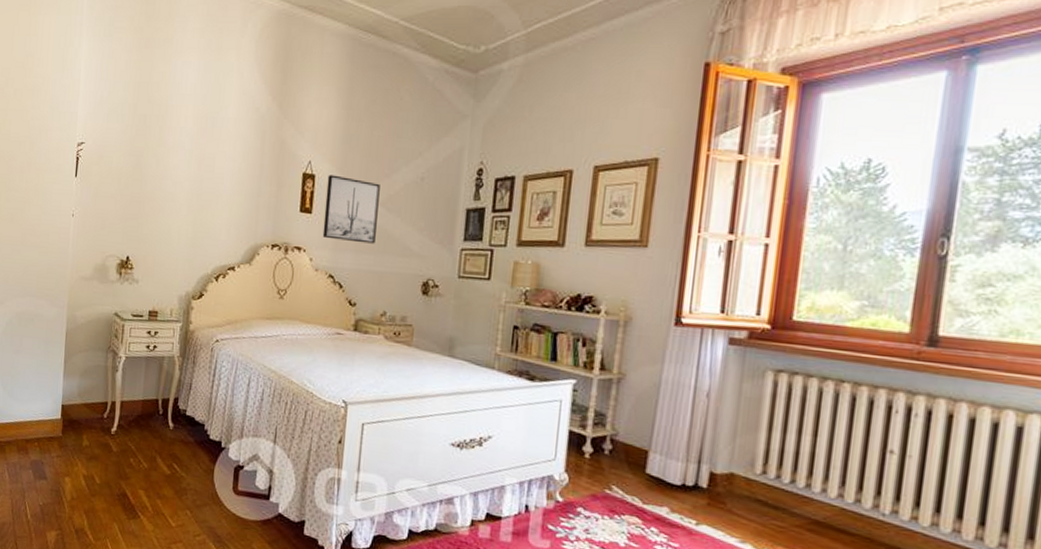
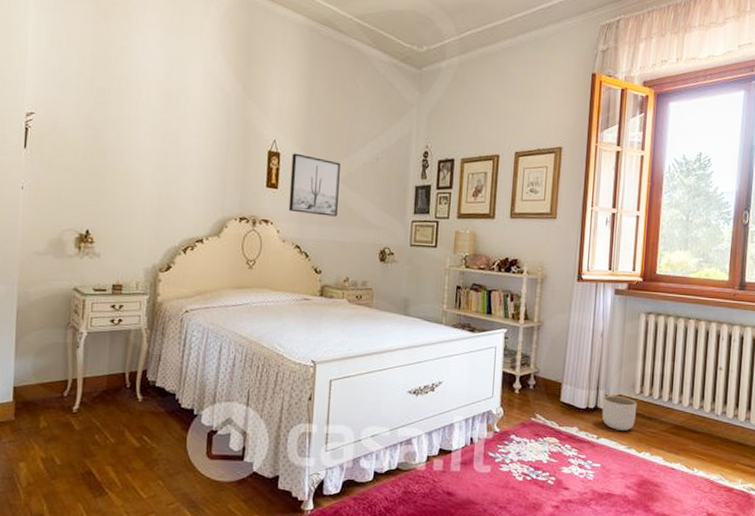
planter: none [704,471,757,520] -> present [602,395,637,431]

